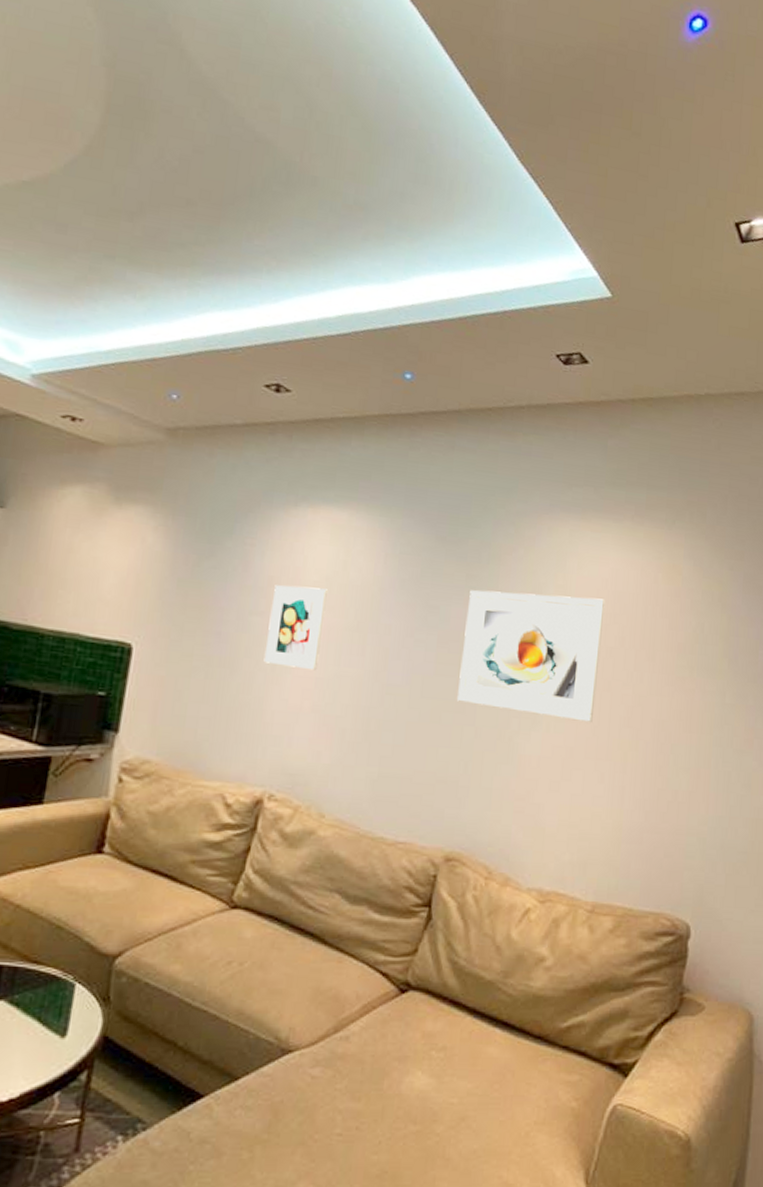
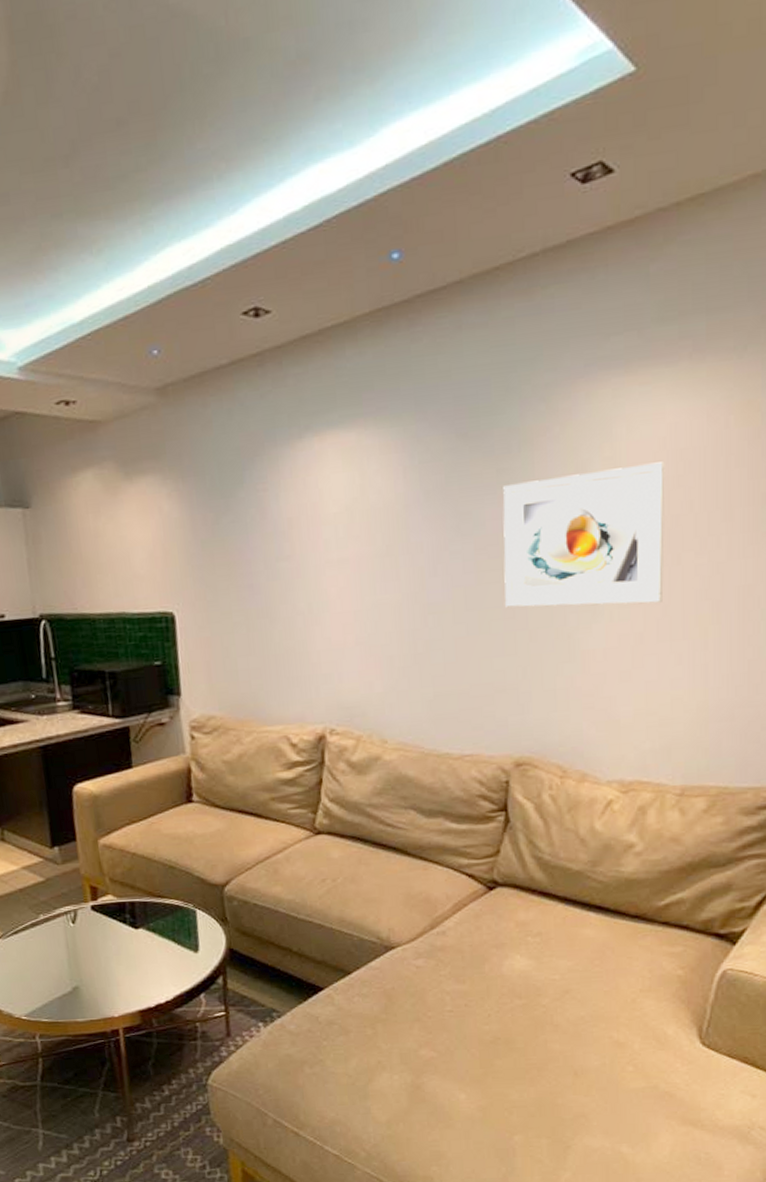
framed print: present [263,585,327,671] -> none [295,519,354,606]

